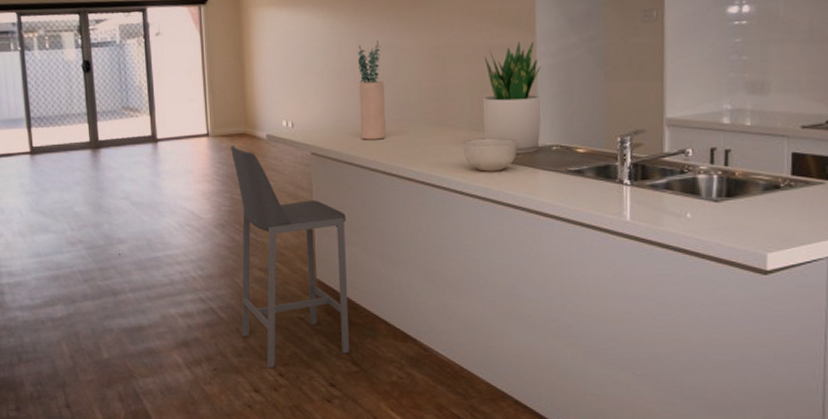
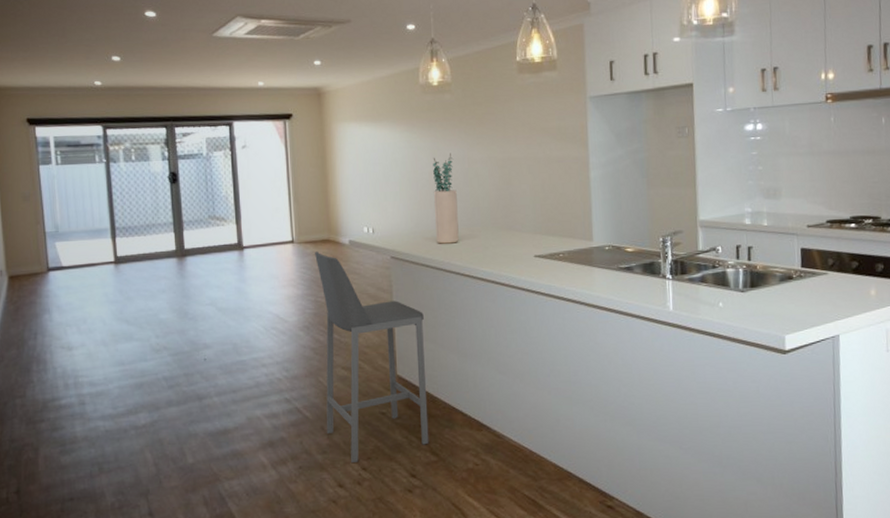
bowl: present [462,137,518,172] -> none [527,239,576,271]
planter: present [482,40,542,154] -> none [544,153,595,254]

